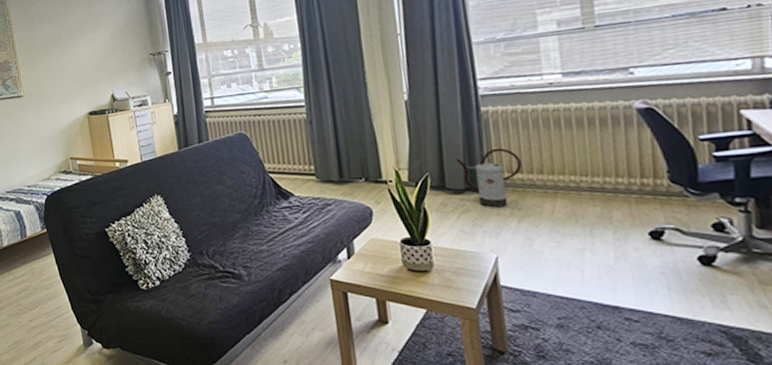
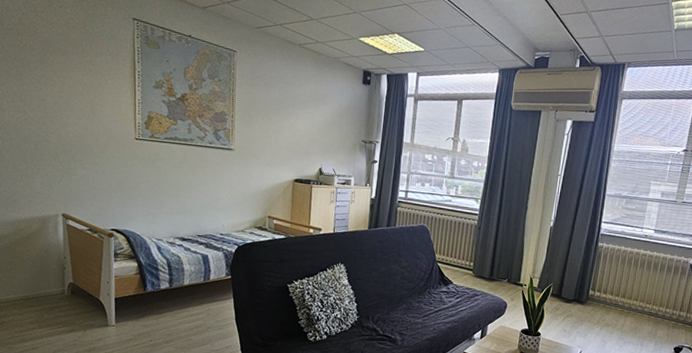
watering can: present [455,148,523,208] -> none [573,274,614,317]

